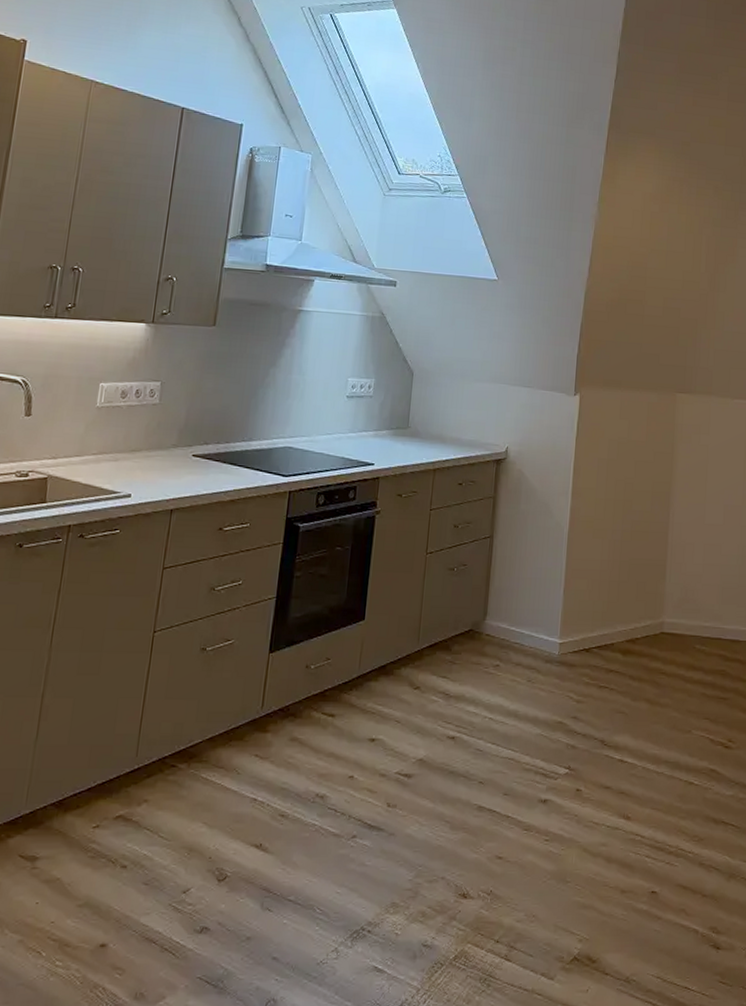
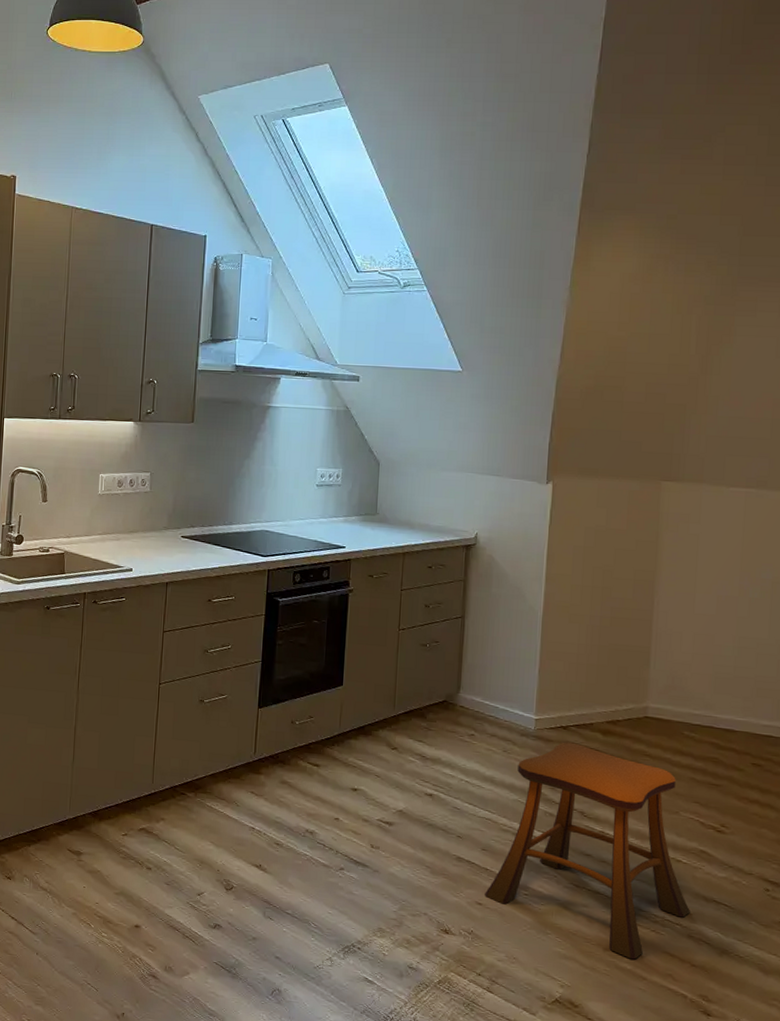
stool: none [505,665,701,898] -> present [485,742,690,960]

